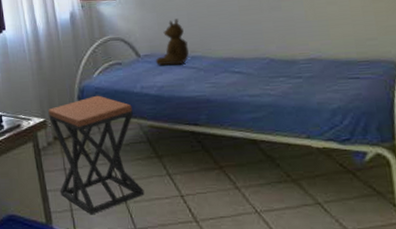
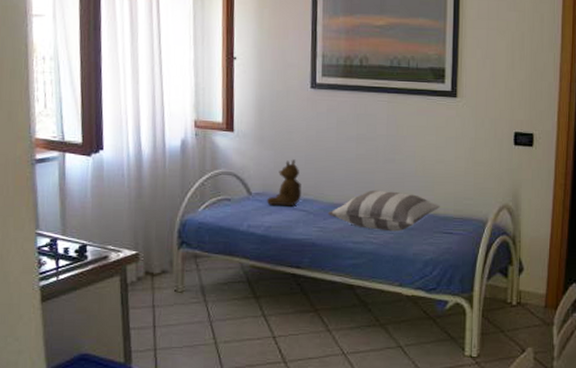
stool: present [48,95,145,215] -> none [142,230,236,355]
pillow: none [218,39,340,82] -> present [327,189,440,232]

